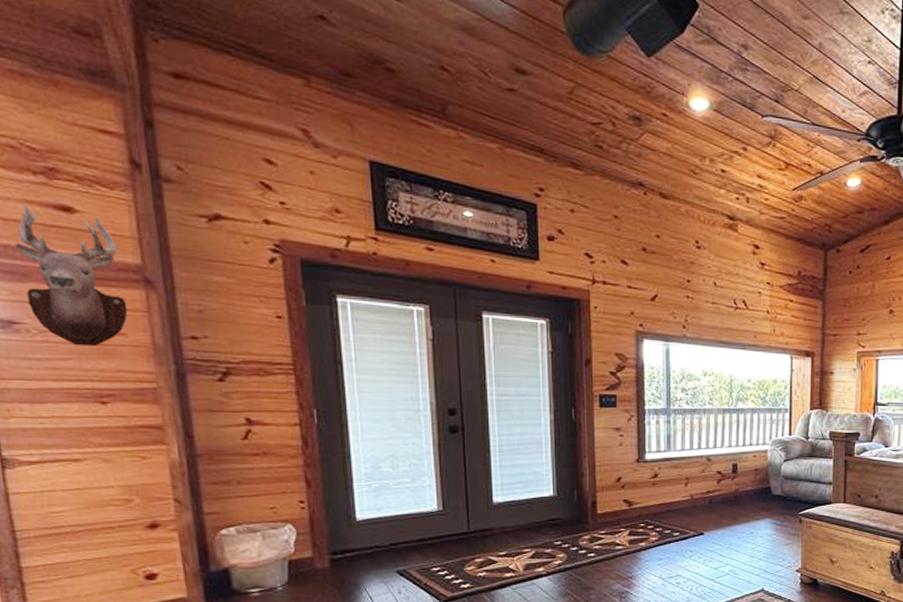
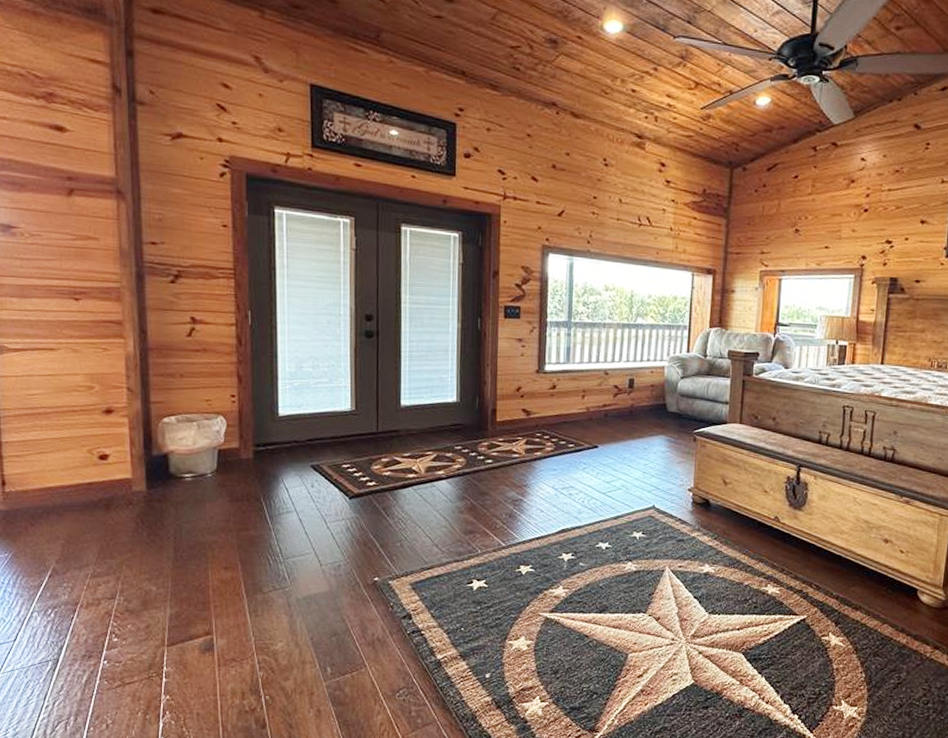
mounted trophy: present [14,204,128,347] -> none [17,124,102,249]

